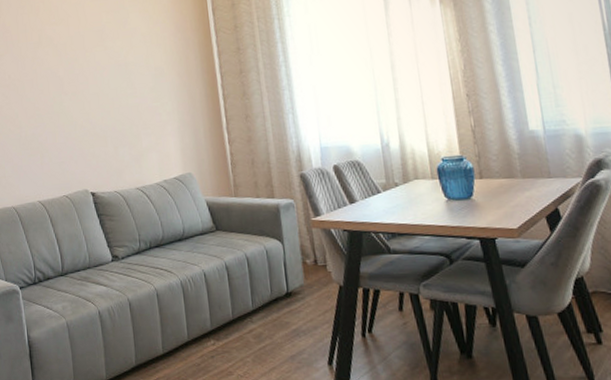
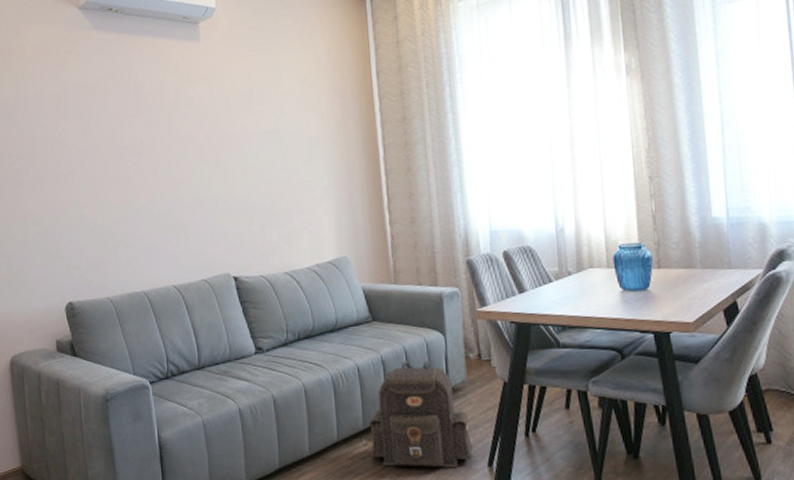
backpack: none [217,266,314,367] -> present [370,360,473,468]

